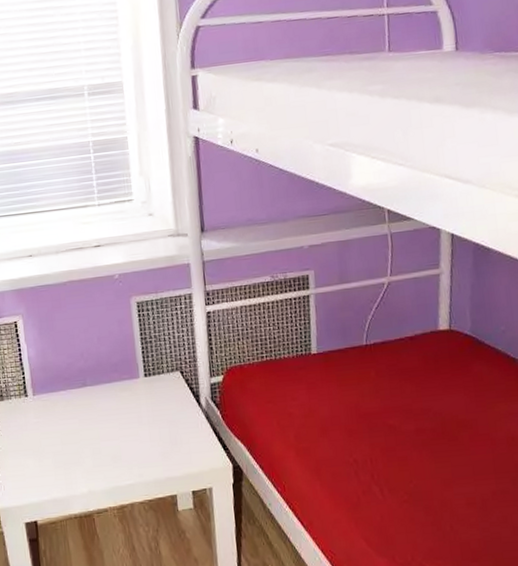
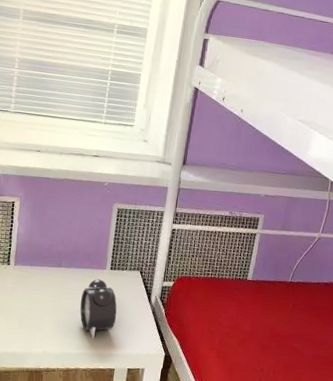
alarm clock: none [118,391,165,465] -> present [80,279,117,340]

